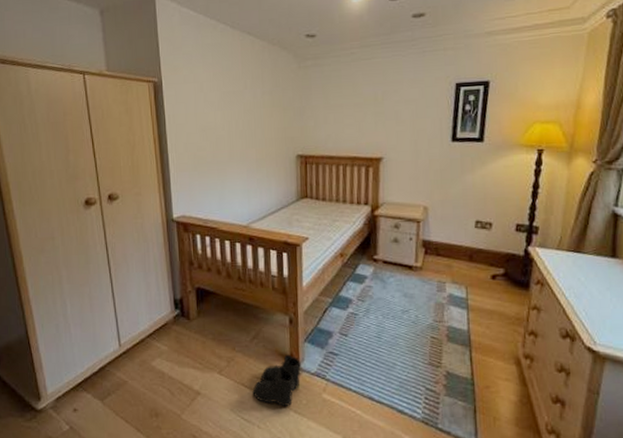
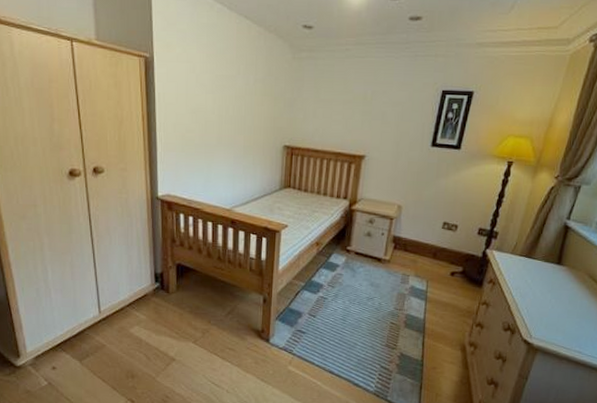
boots: present [252,354,303,407] -> none [224,330,272,376]

